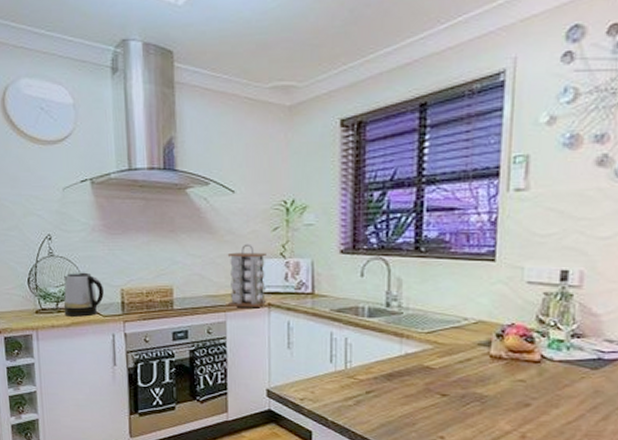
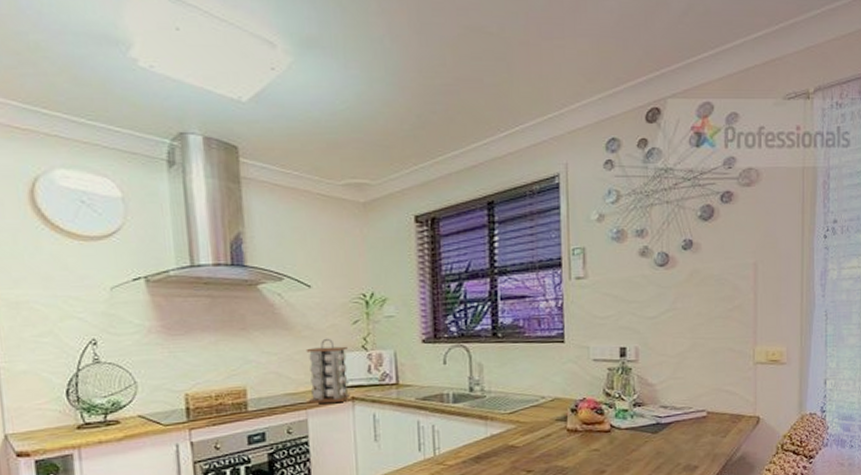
kettle: present [63,272,104,317] -> none [113,378,164,430]

